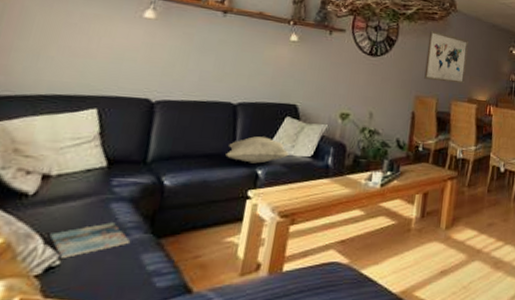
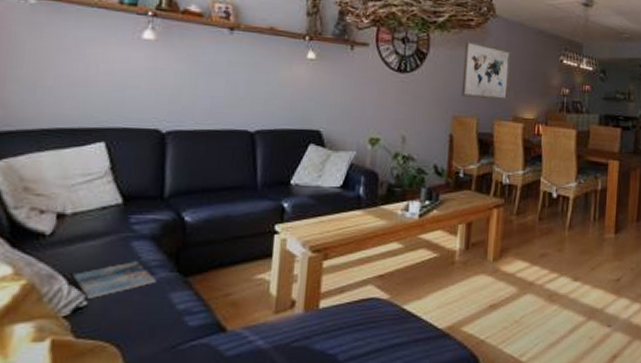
cushion: present [225,136,289,164] -> none [247,167,316,196]

